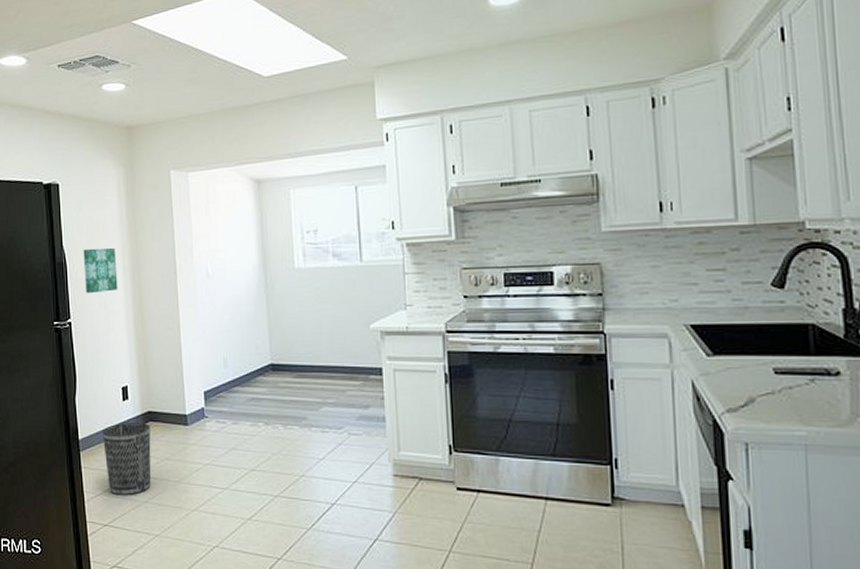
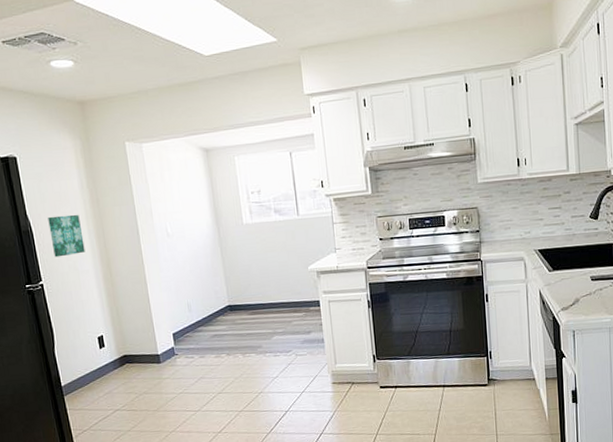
wastebasket: present [102,423,151,496] -> none [82,365,132,429]

